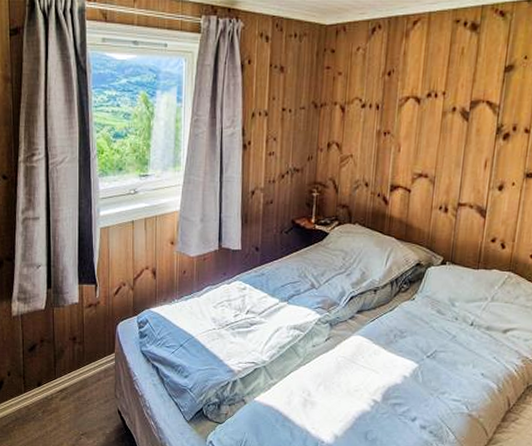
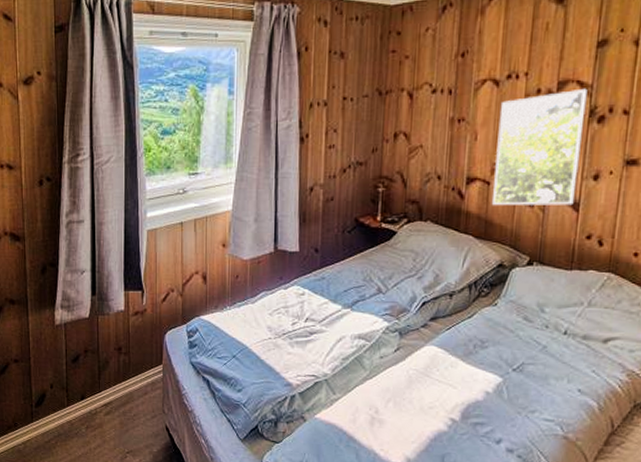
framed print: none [411,108,496,212] -> present [491,88,588,205]

